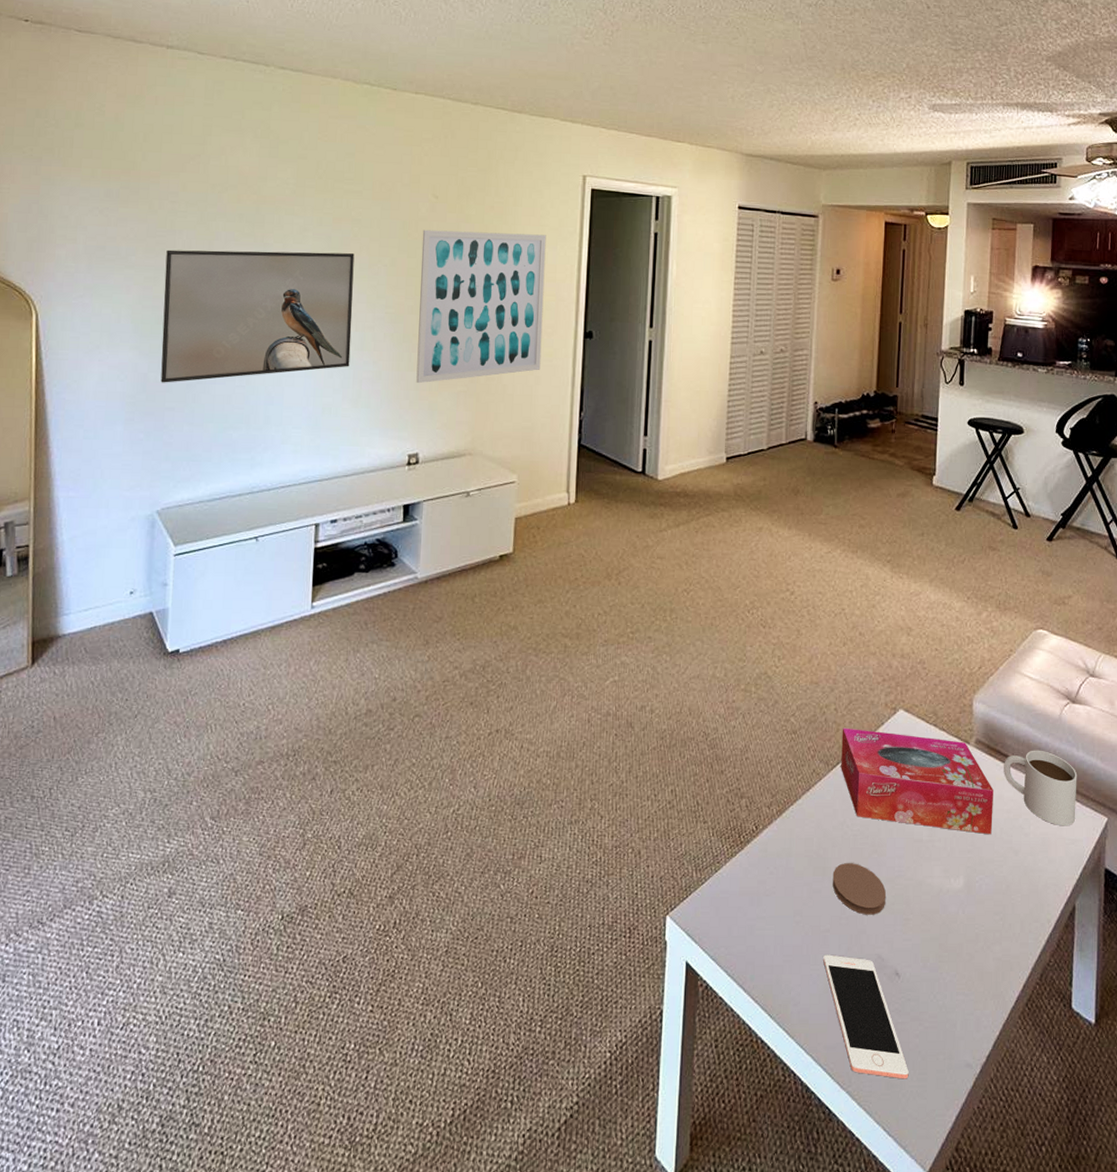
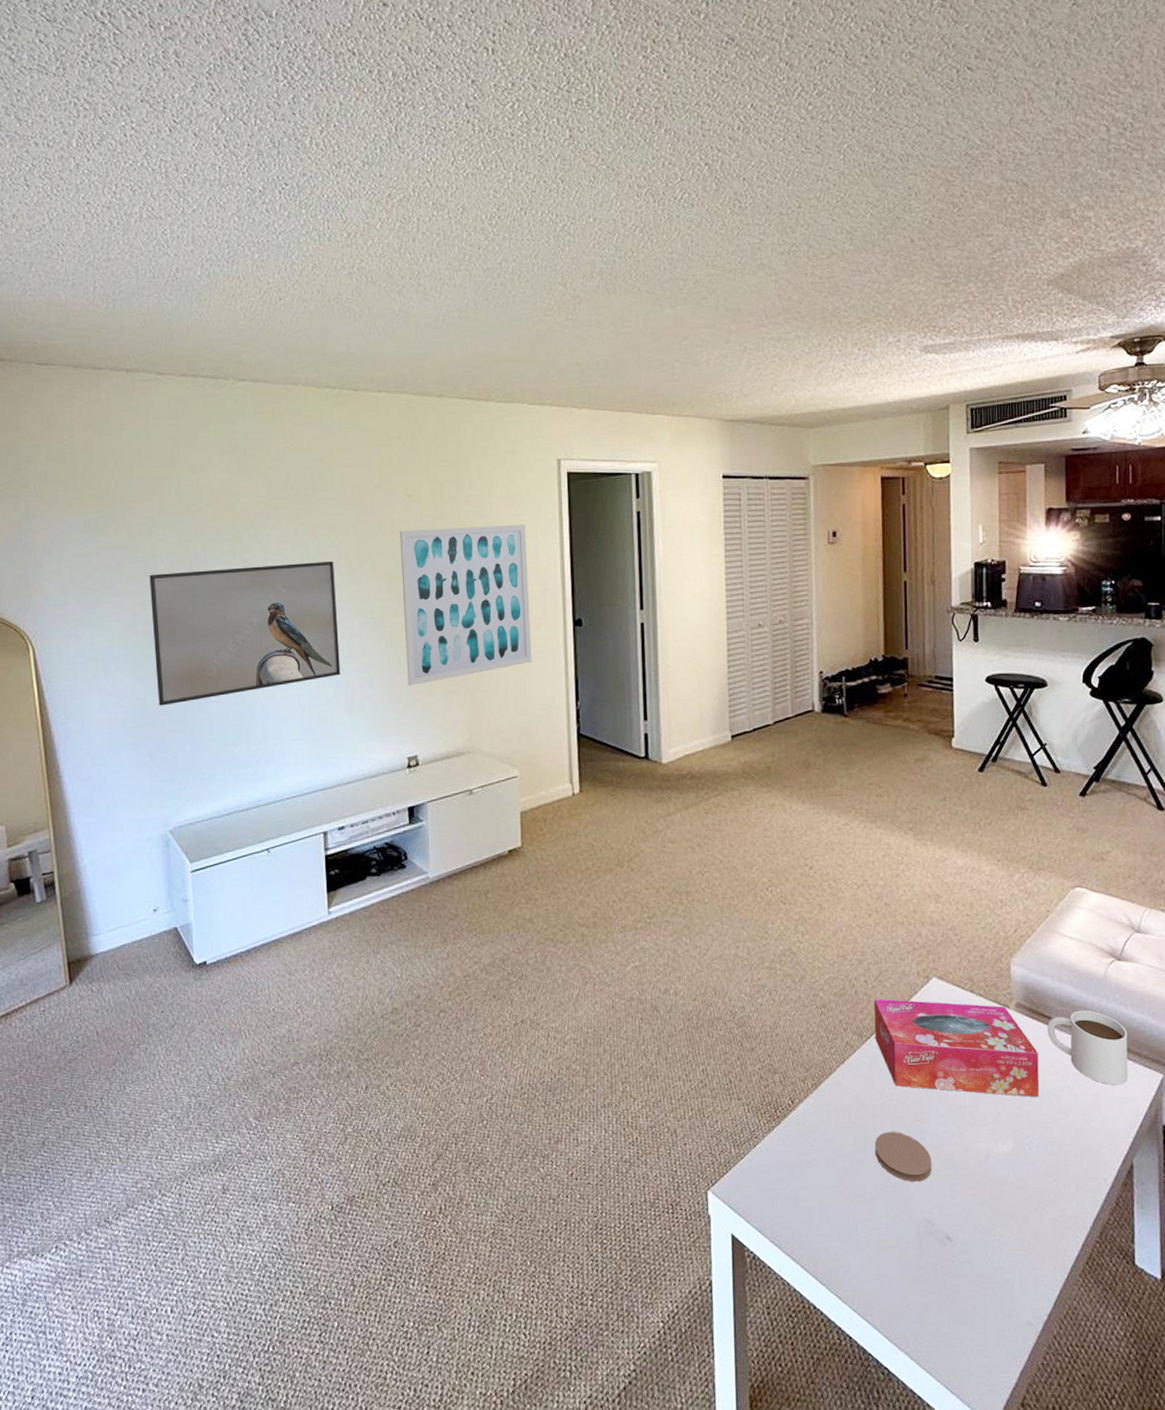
cell phone: present [823,954,909,1079] -> none [871,1221,968,1339]

